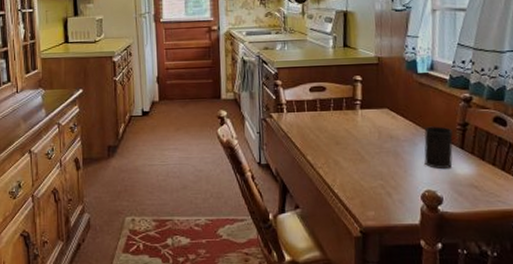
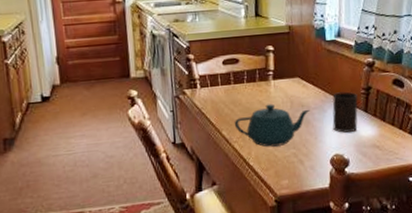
teapot: none [319,133,400,176] -> present [234,103,311,147]

